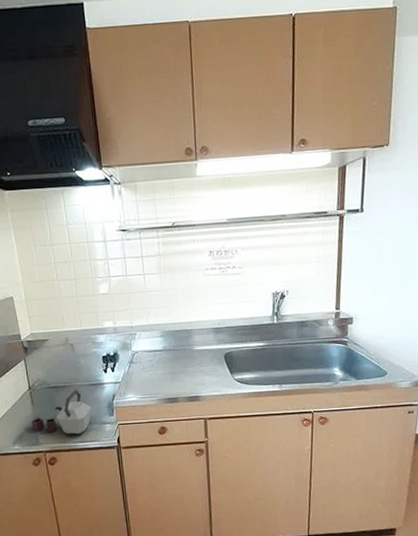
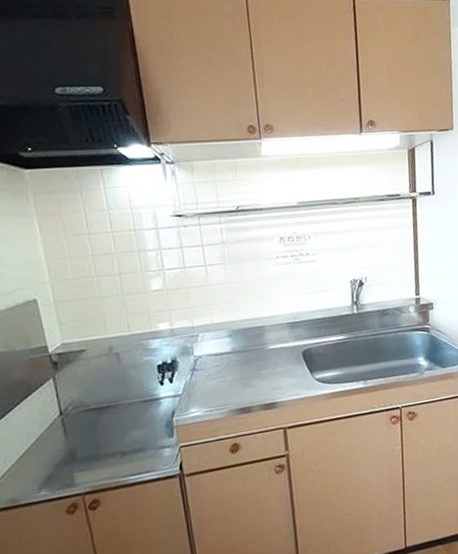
kettle: present [31,390,92,435] -> none [64,410,146,470]

